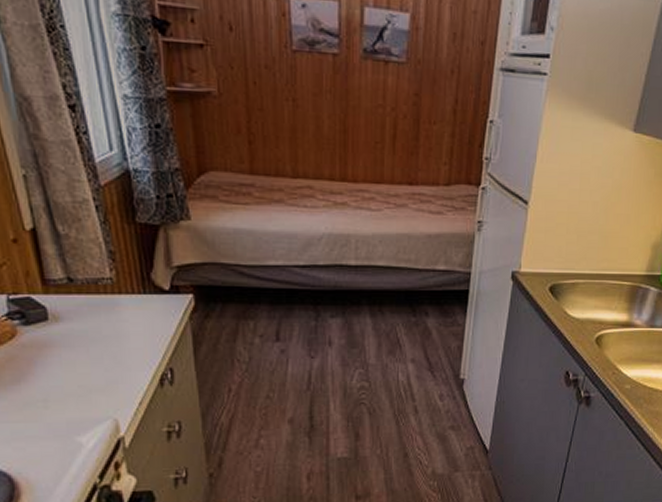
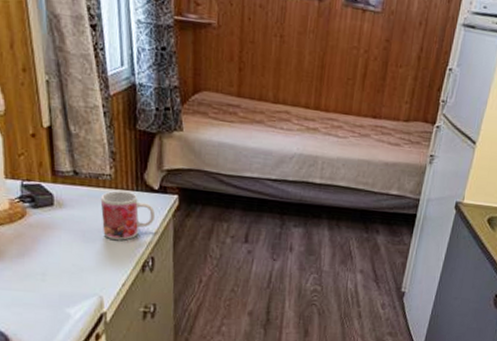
mug: none [102,296,168,352] -> present [100,190,155,240]

